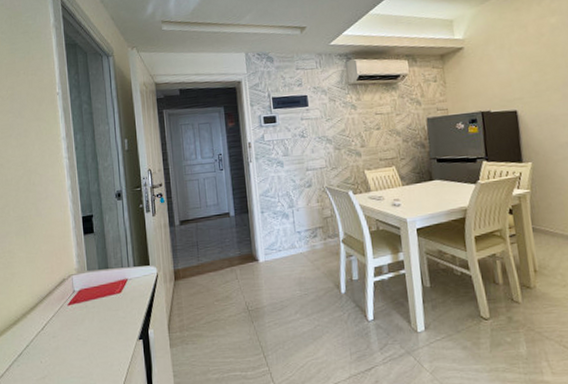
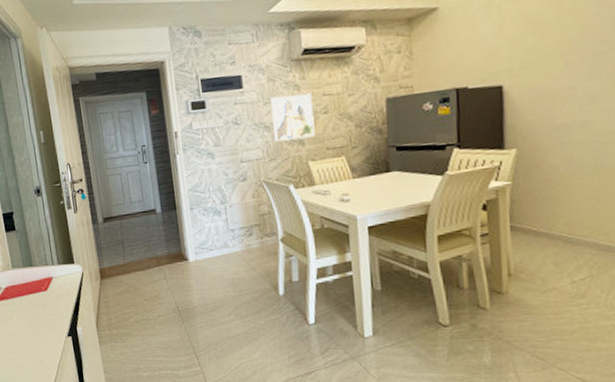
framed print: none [332,112,370,153] -> present [270,93,315,142]

